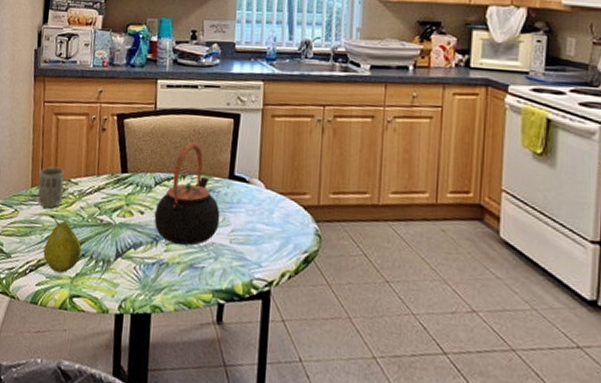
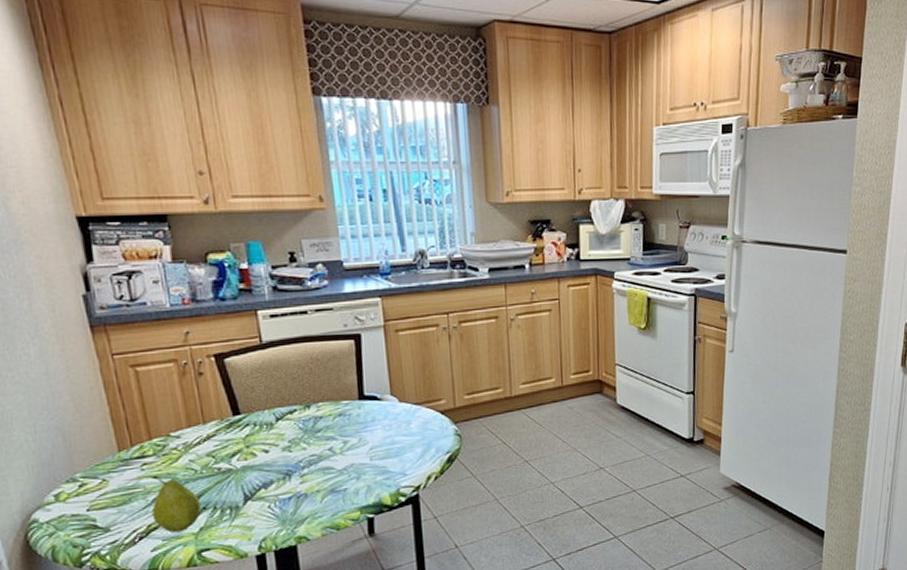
cup: present [37,166,65,209] -> none [125,424,166,470]
teapot: present [154,142,220,246] -> none [281,370,356,474]

